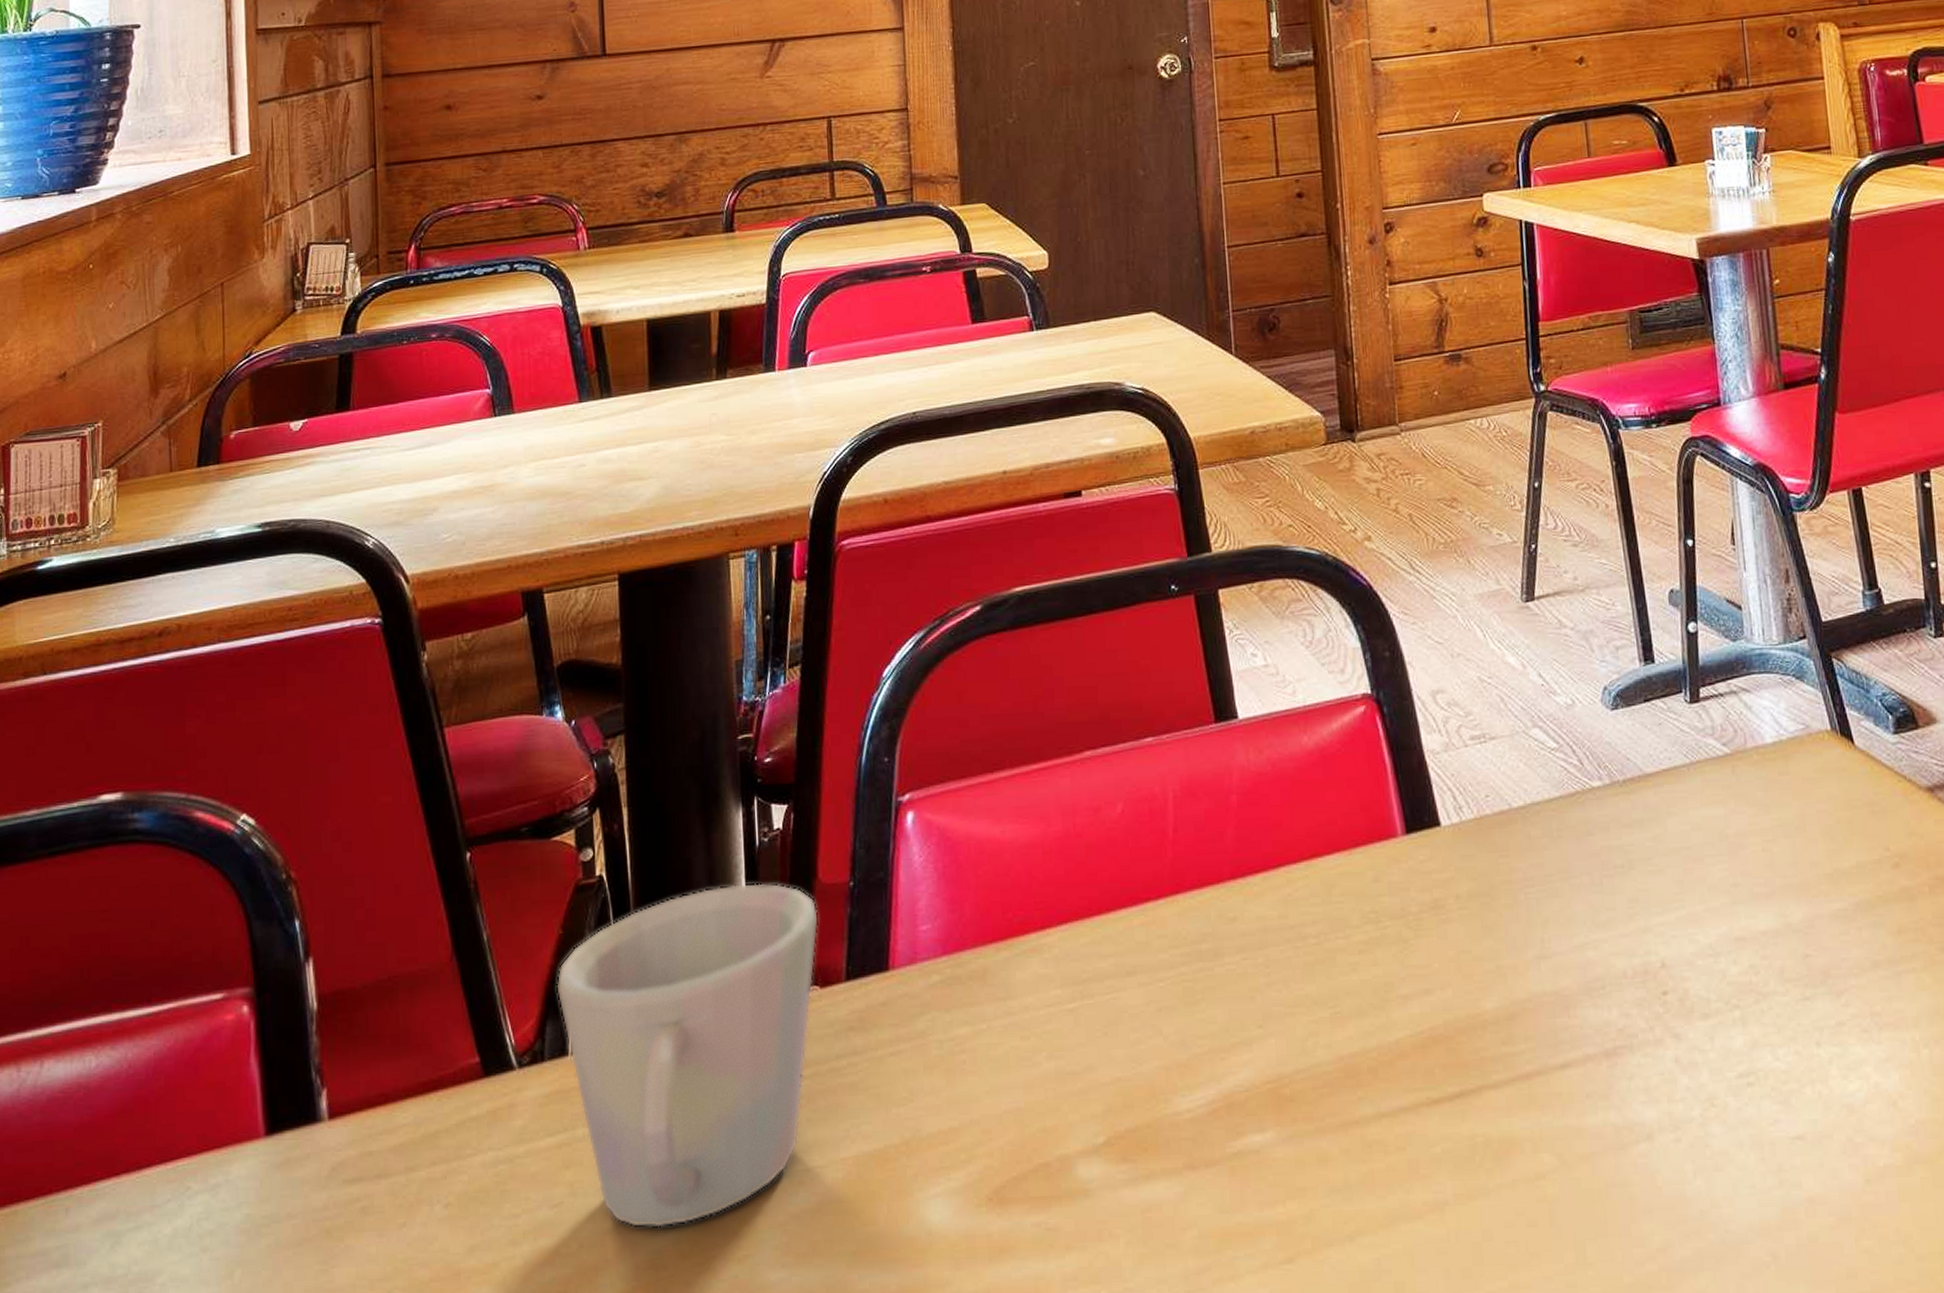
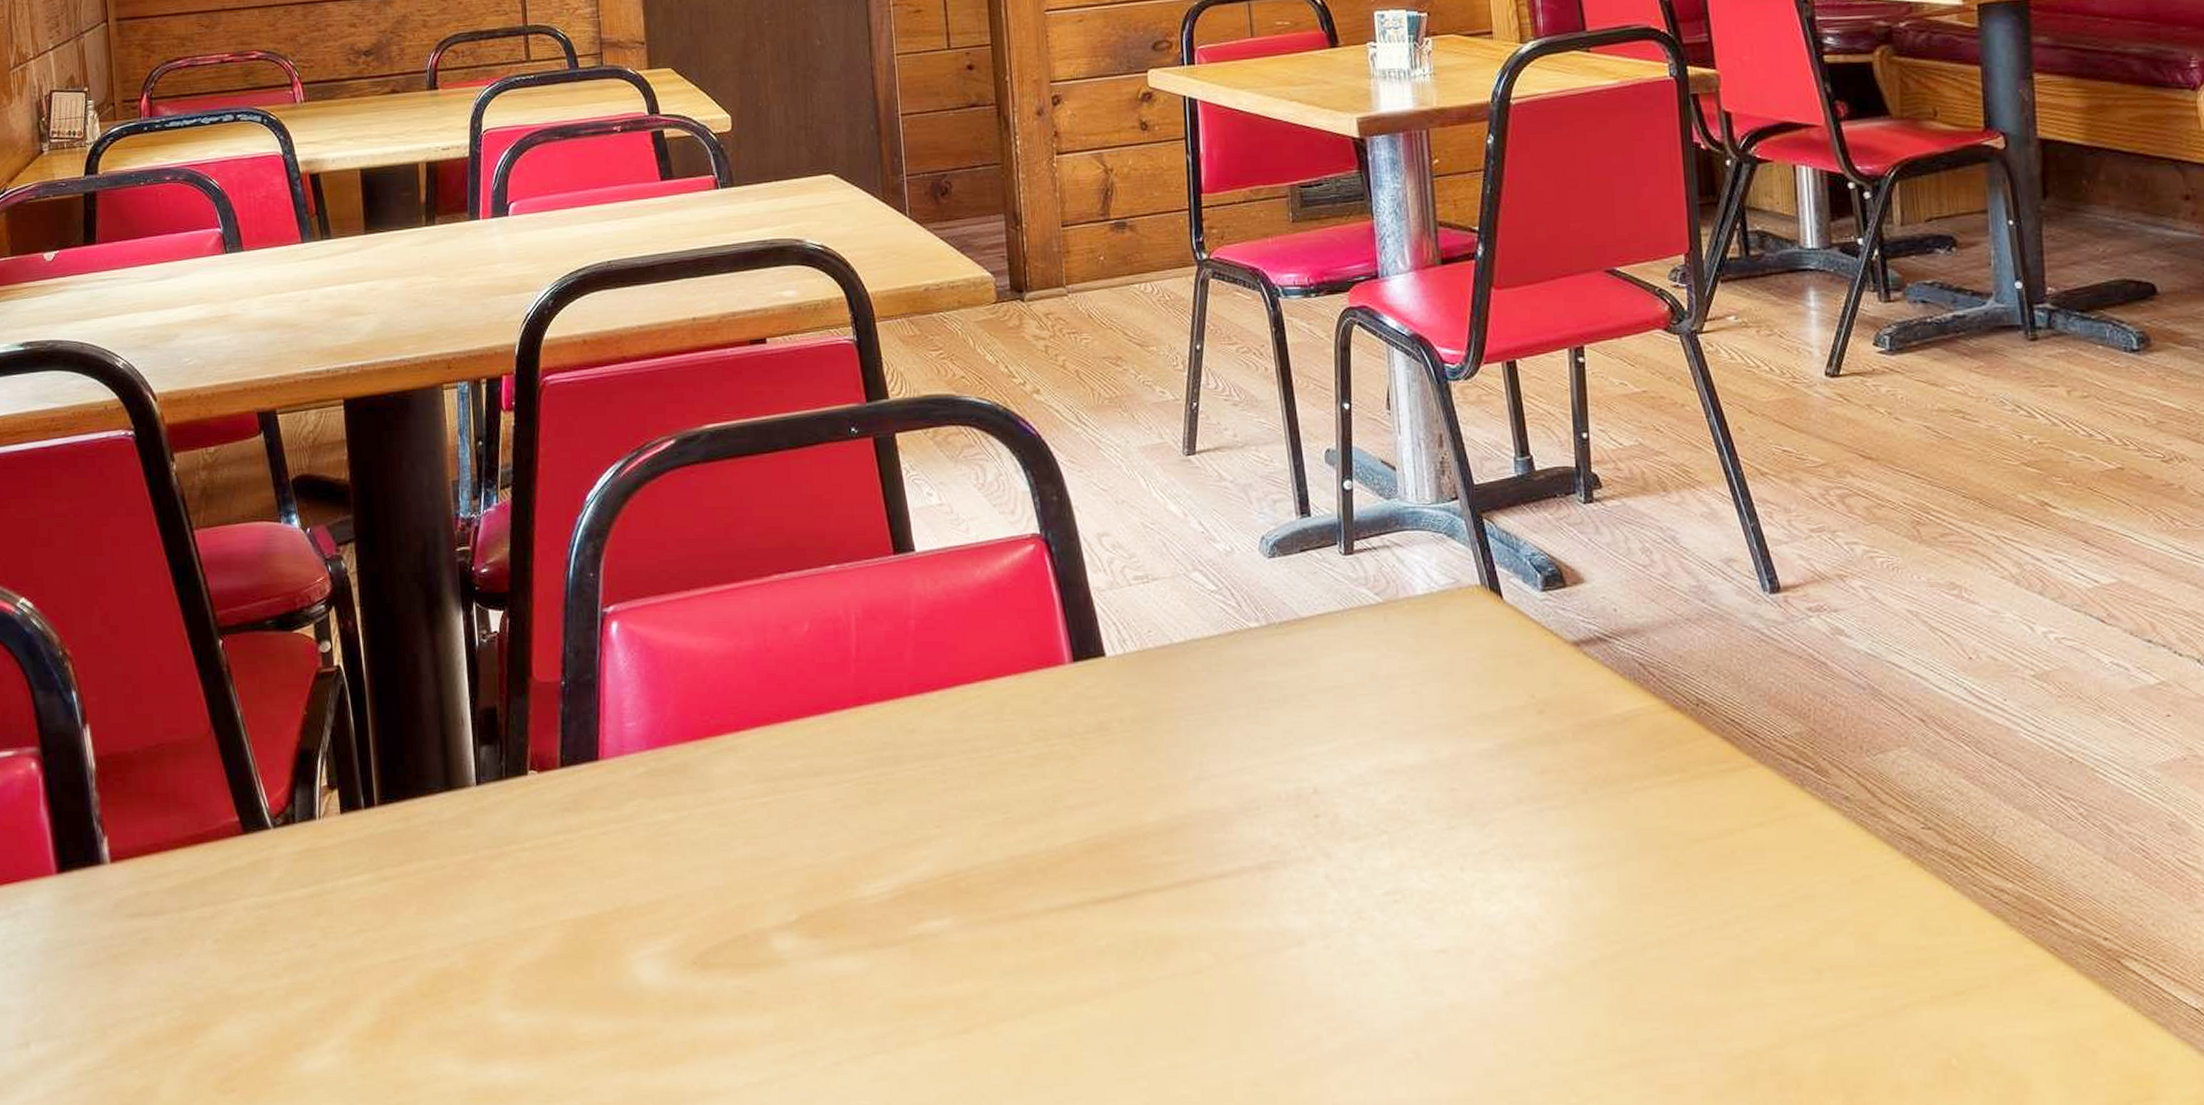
mug: present [556,882,819,1228] -> none [303,677,535,971]

